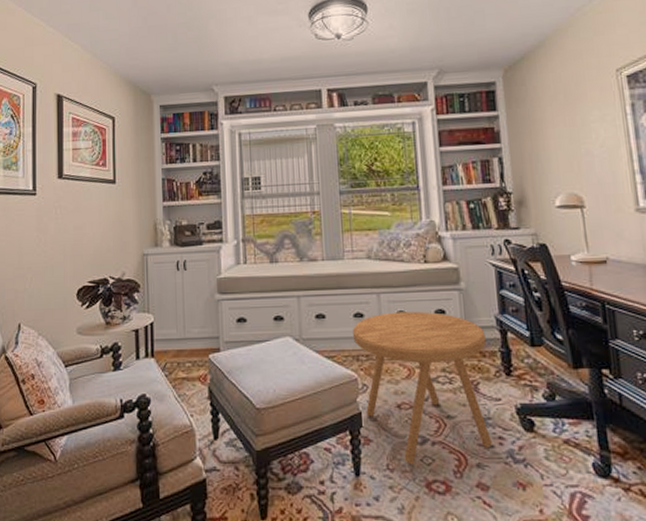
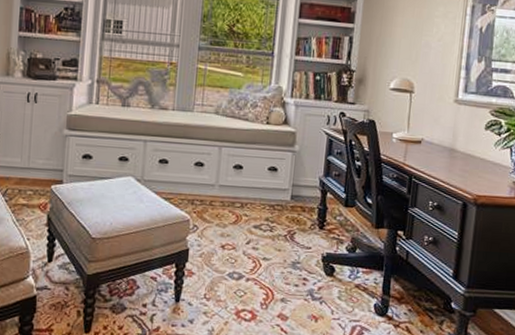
side table: present [352,311,492,465] -> none [191,164,309,296]

